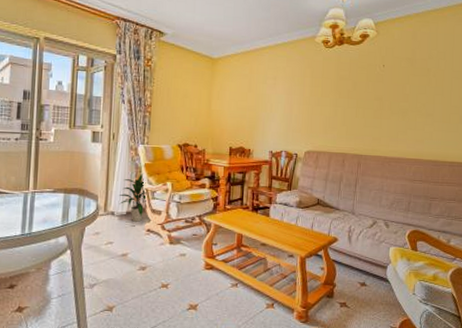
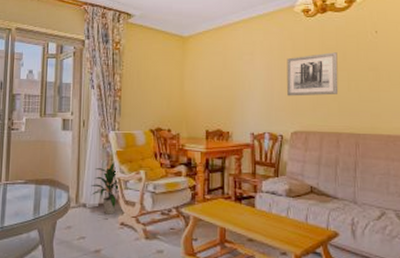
wall art: none [304,81,349,120] -> present [287,52,339,96]

